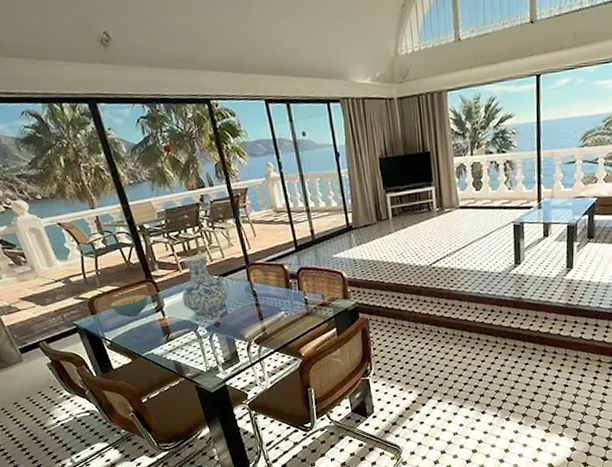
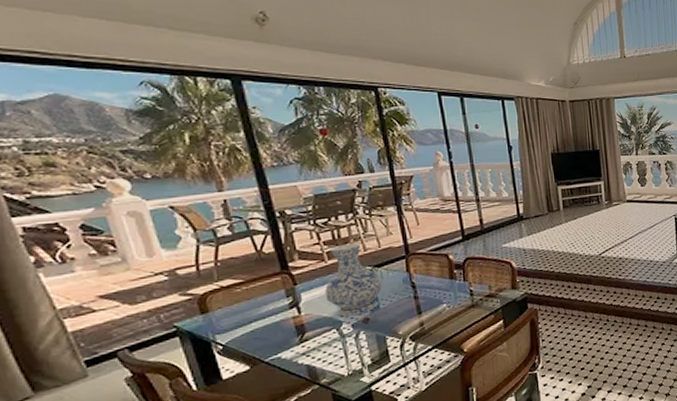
cereal bowl: present [111,294,148,317] -> none [229,288,281,316]

